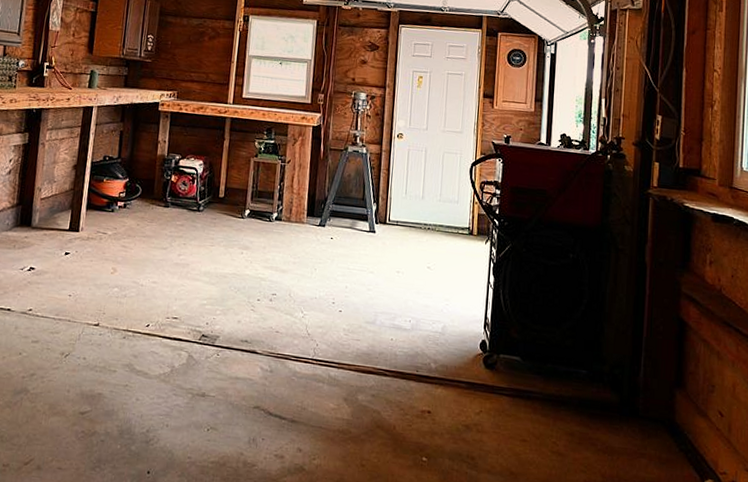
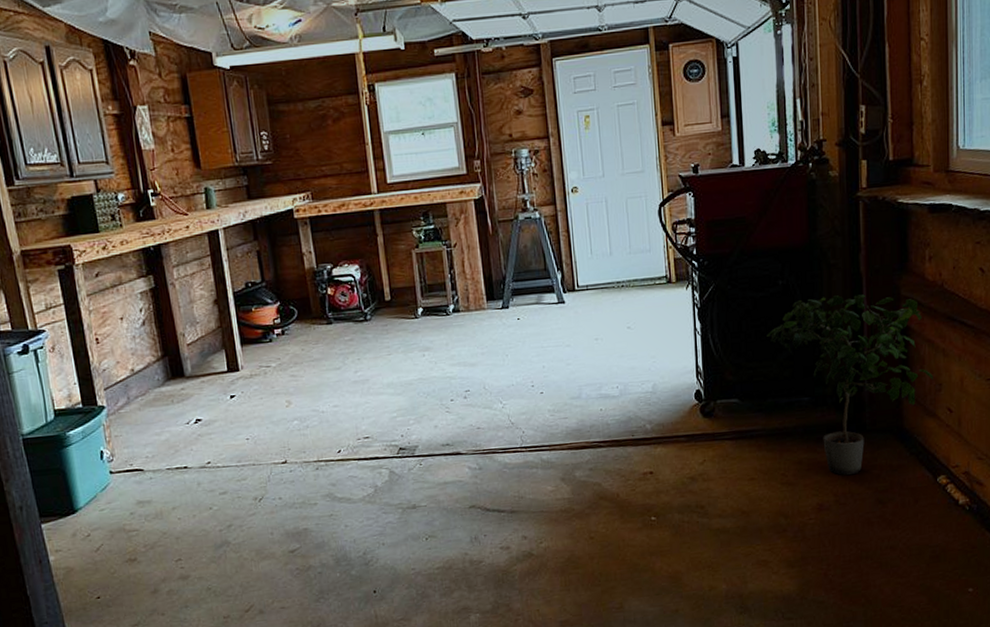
potted plant: none [553,276,707,458] -> present [766,294,934,475]

